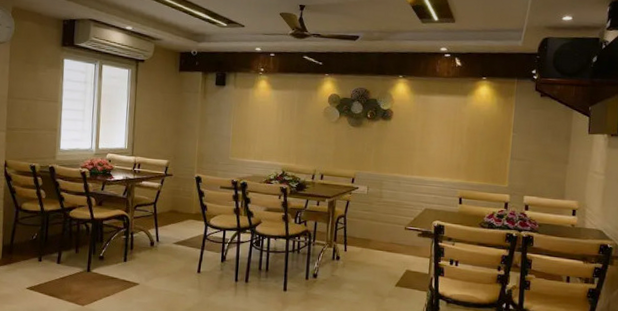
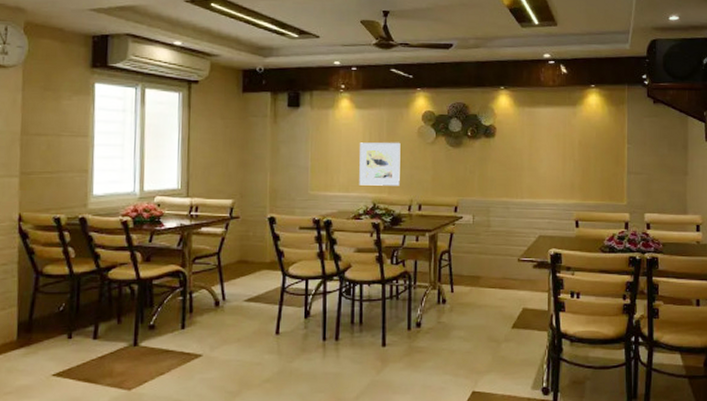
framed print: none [271,118,309,158] -> present [359,142,401,186]

